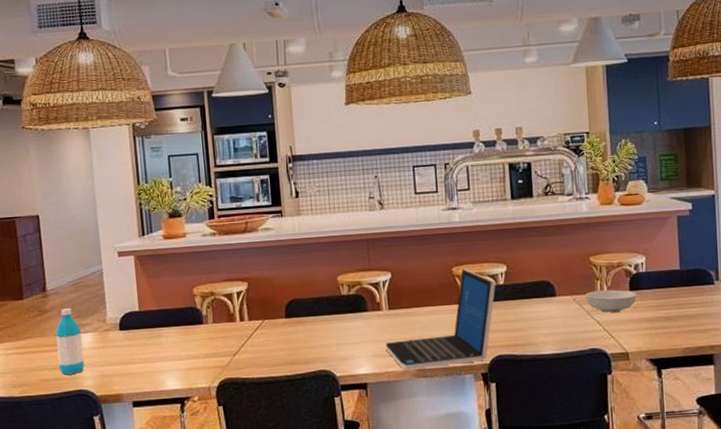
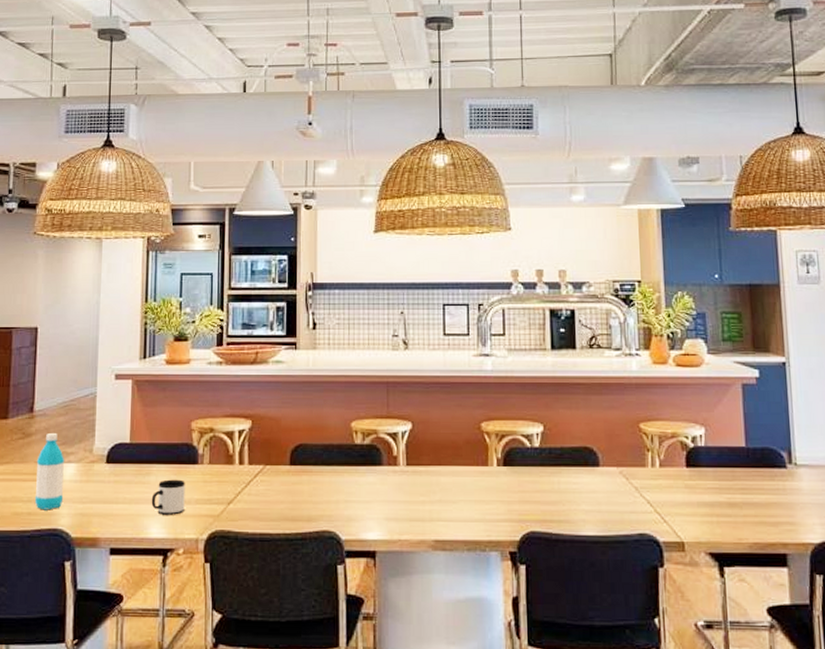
mug: none [164,338,196,370] -> present [151,479,185,515]
laptop: present [385,268,496,370] -> none [400,425,530,540]
serving bowl: present [585,289,637,312] -> none [633,464,694,491]

